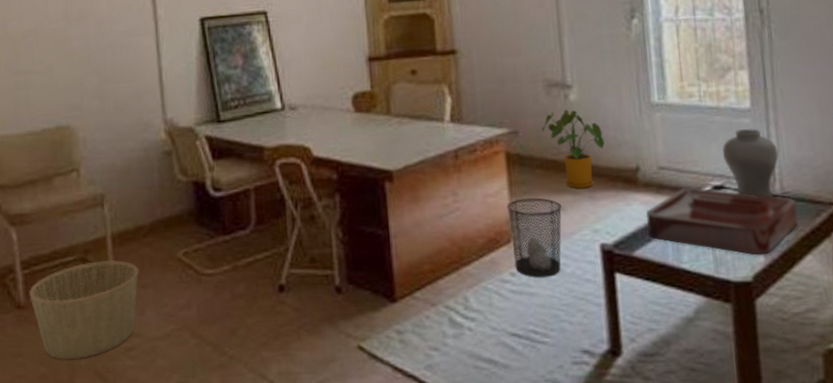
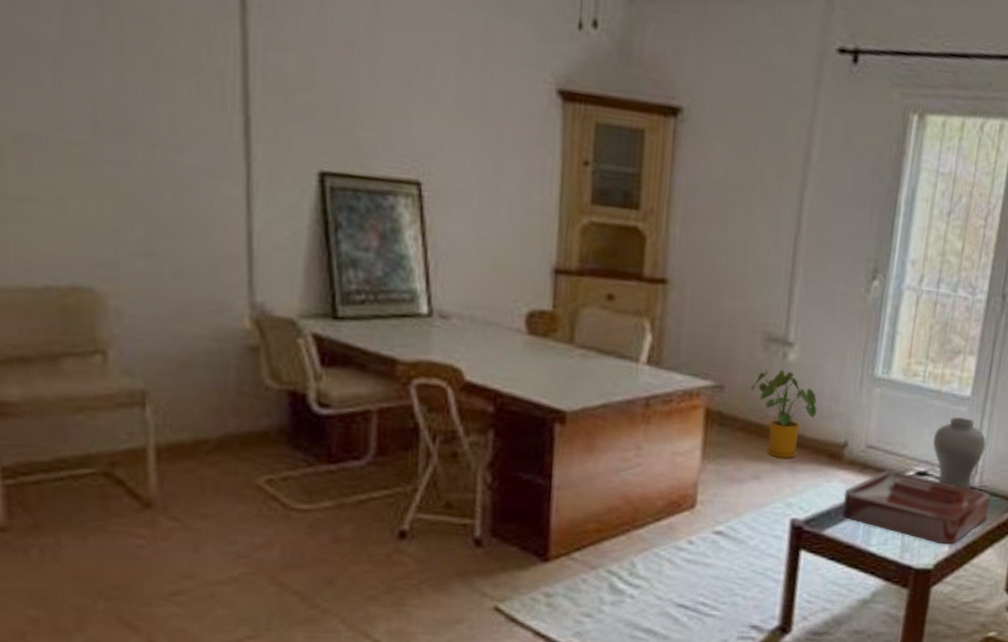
basket: present [29,260,140,360] -> none [14,478,197,602]
waste bin: present [506,197,562,277] -> none [694,461,758,548]

